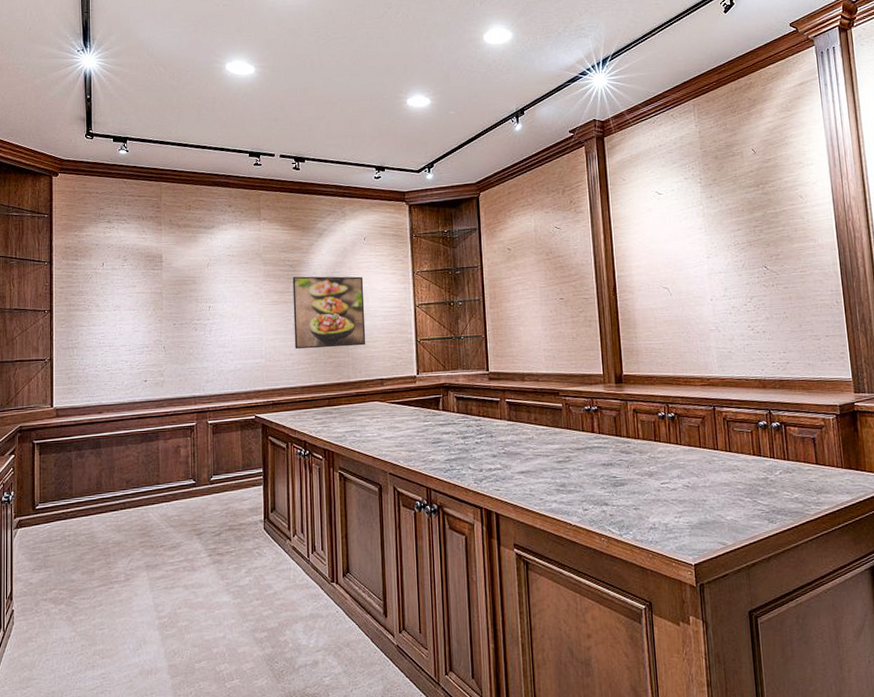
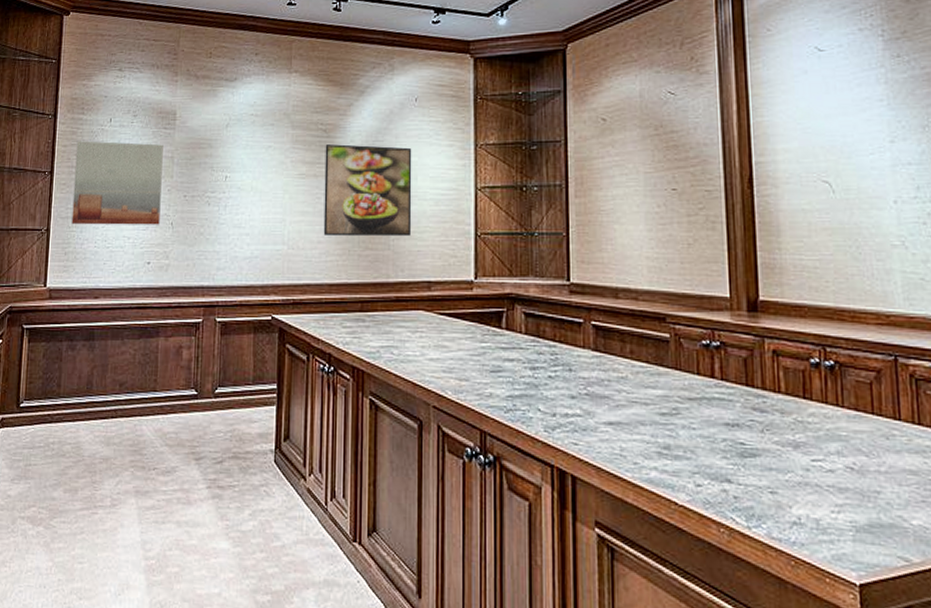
wall art: none [72,282,153,354] -> present [71,141,163,225]

